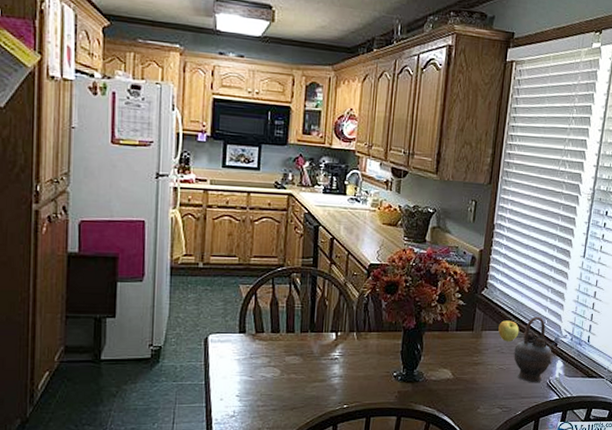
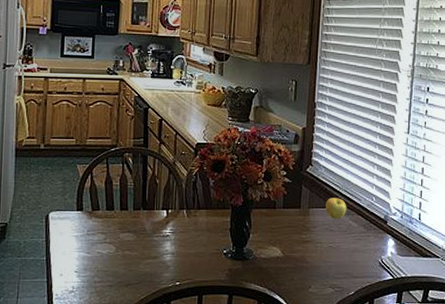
teapot: present [514,316,555,383] -> none [343,193,385,262]

